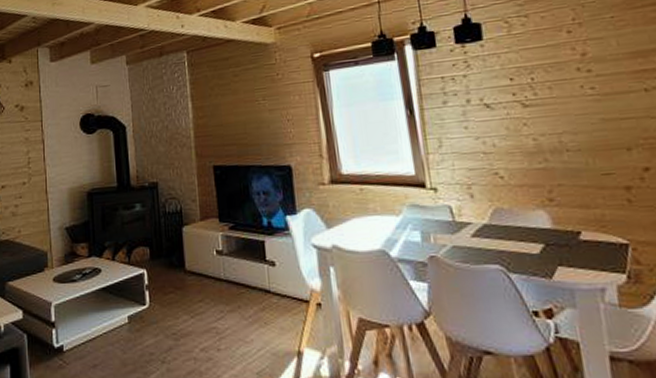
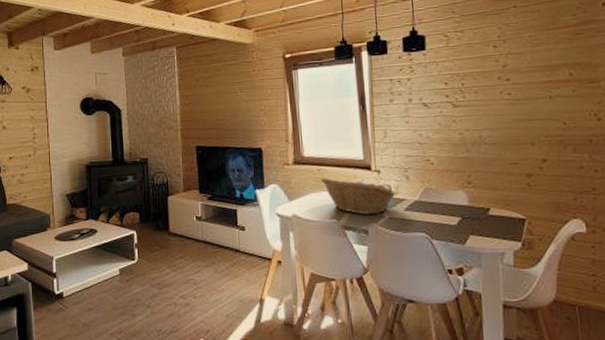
fruit basket: none [364,198,459,244] -> present [321,177,396,215]

